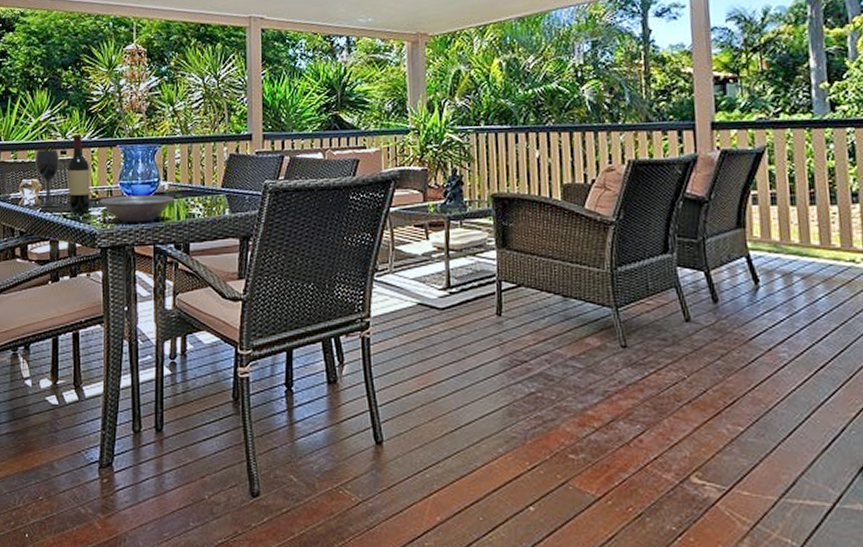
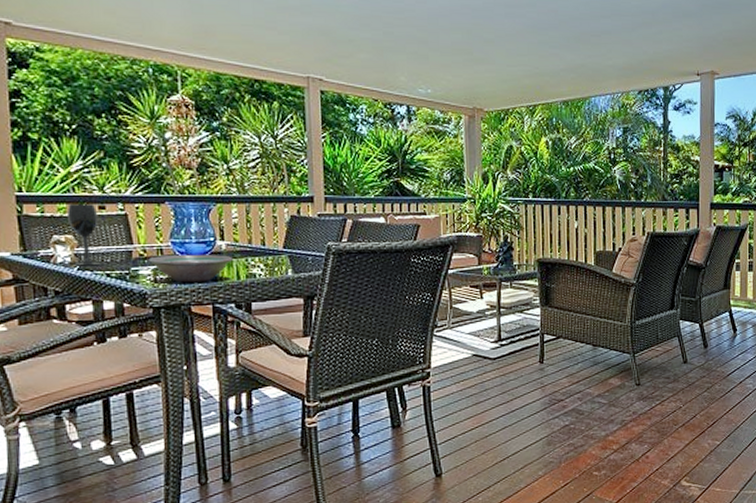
wine bottle: present [68,135,90,214] -> none [108,189,138,273]

